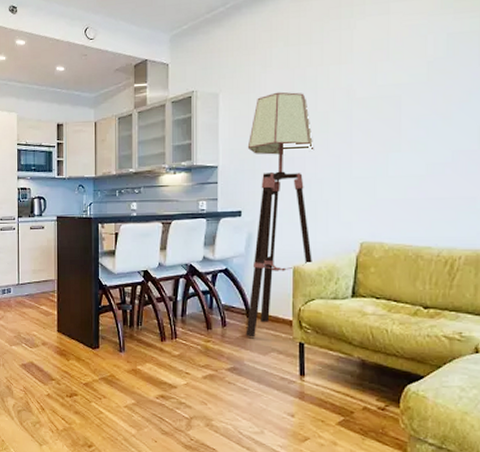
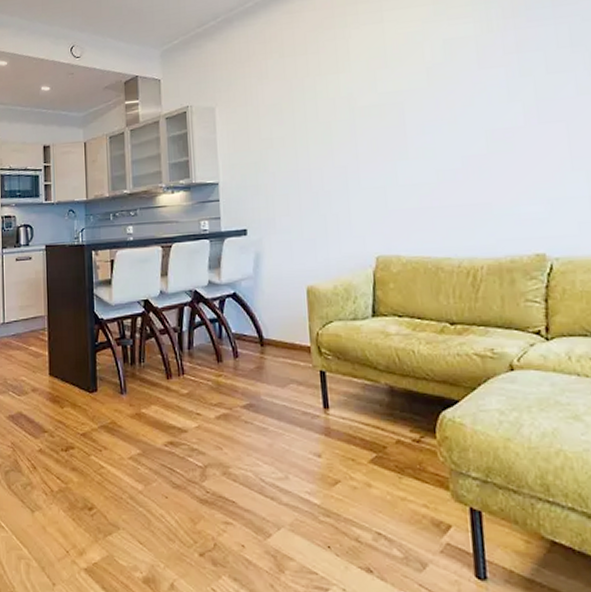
floor lamp: present [245,91,314,338] -> none [248,103,327,368]

